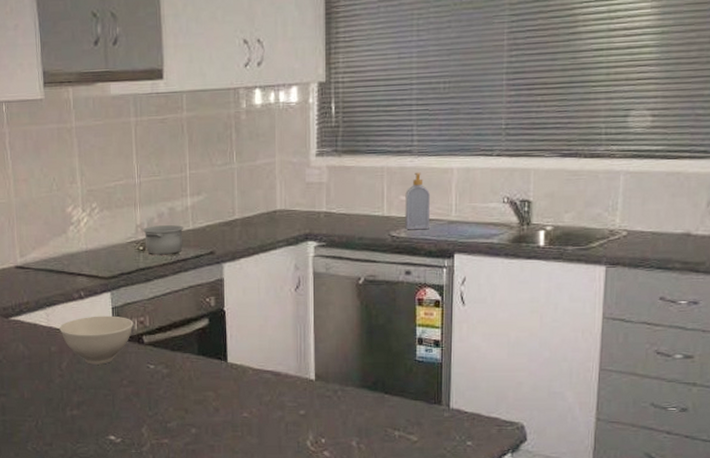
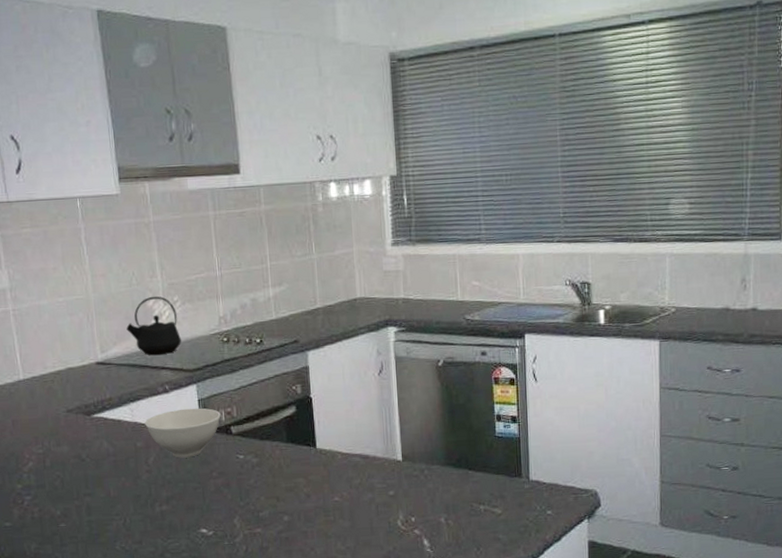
kettle: none [45,202,98,261] -> present [126,296,181,355]
cooking pot: present [142,224,184,254] -> none [225,315,267,345]
soap bottle: present [405,172,430,230] -> none [477,258,501,314]

